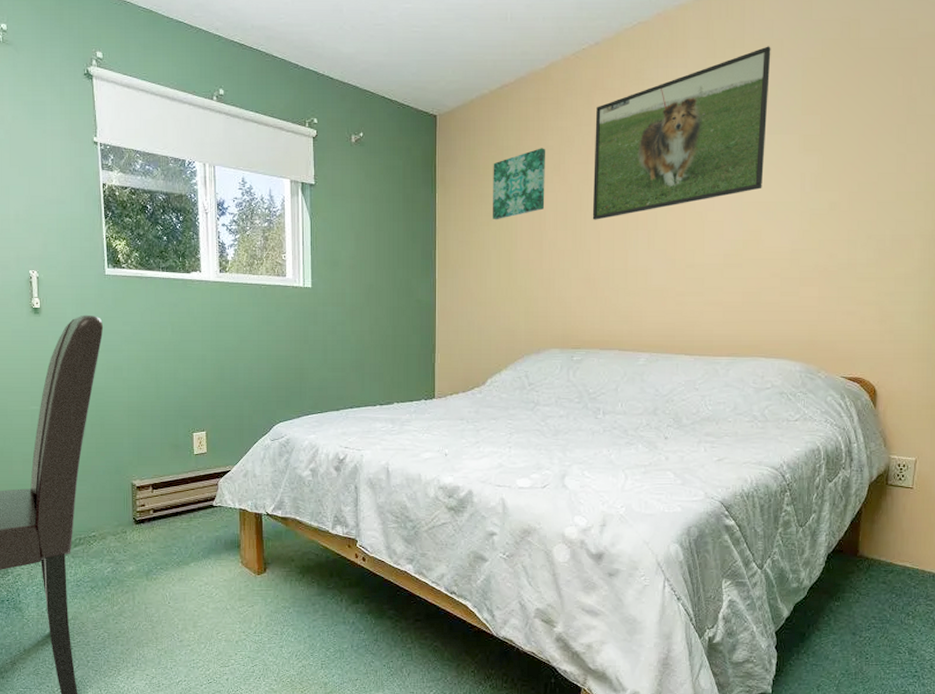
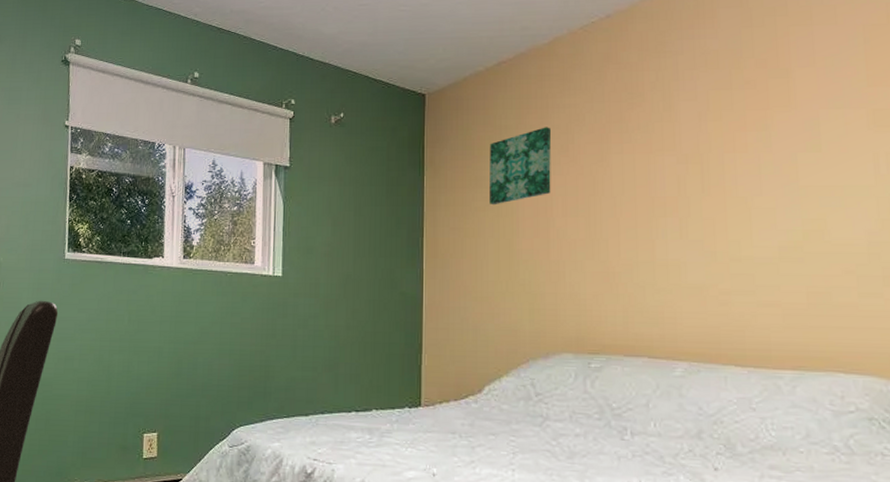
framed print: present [592,46,771,220] -> none [609,13,824,206]

